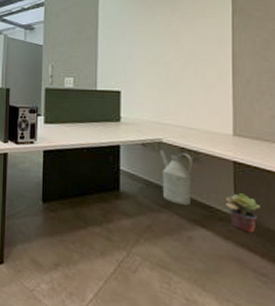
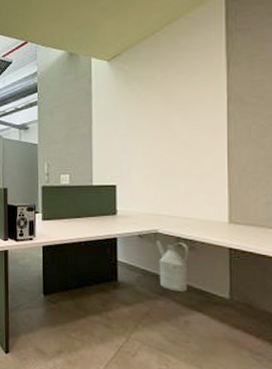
potted plant: present [225,193,260,233] -> none [220,278,256,315]

